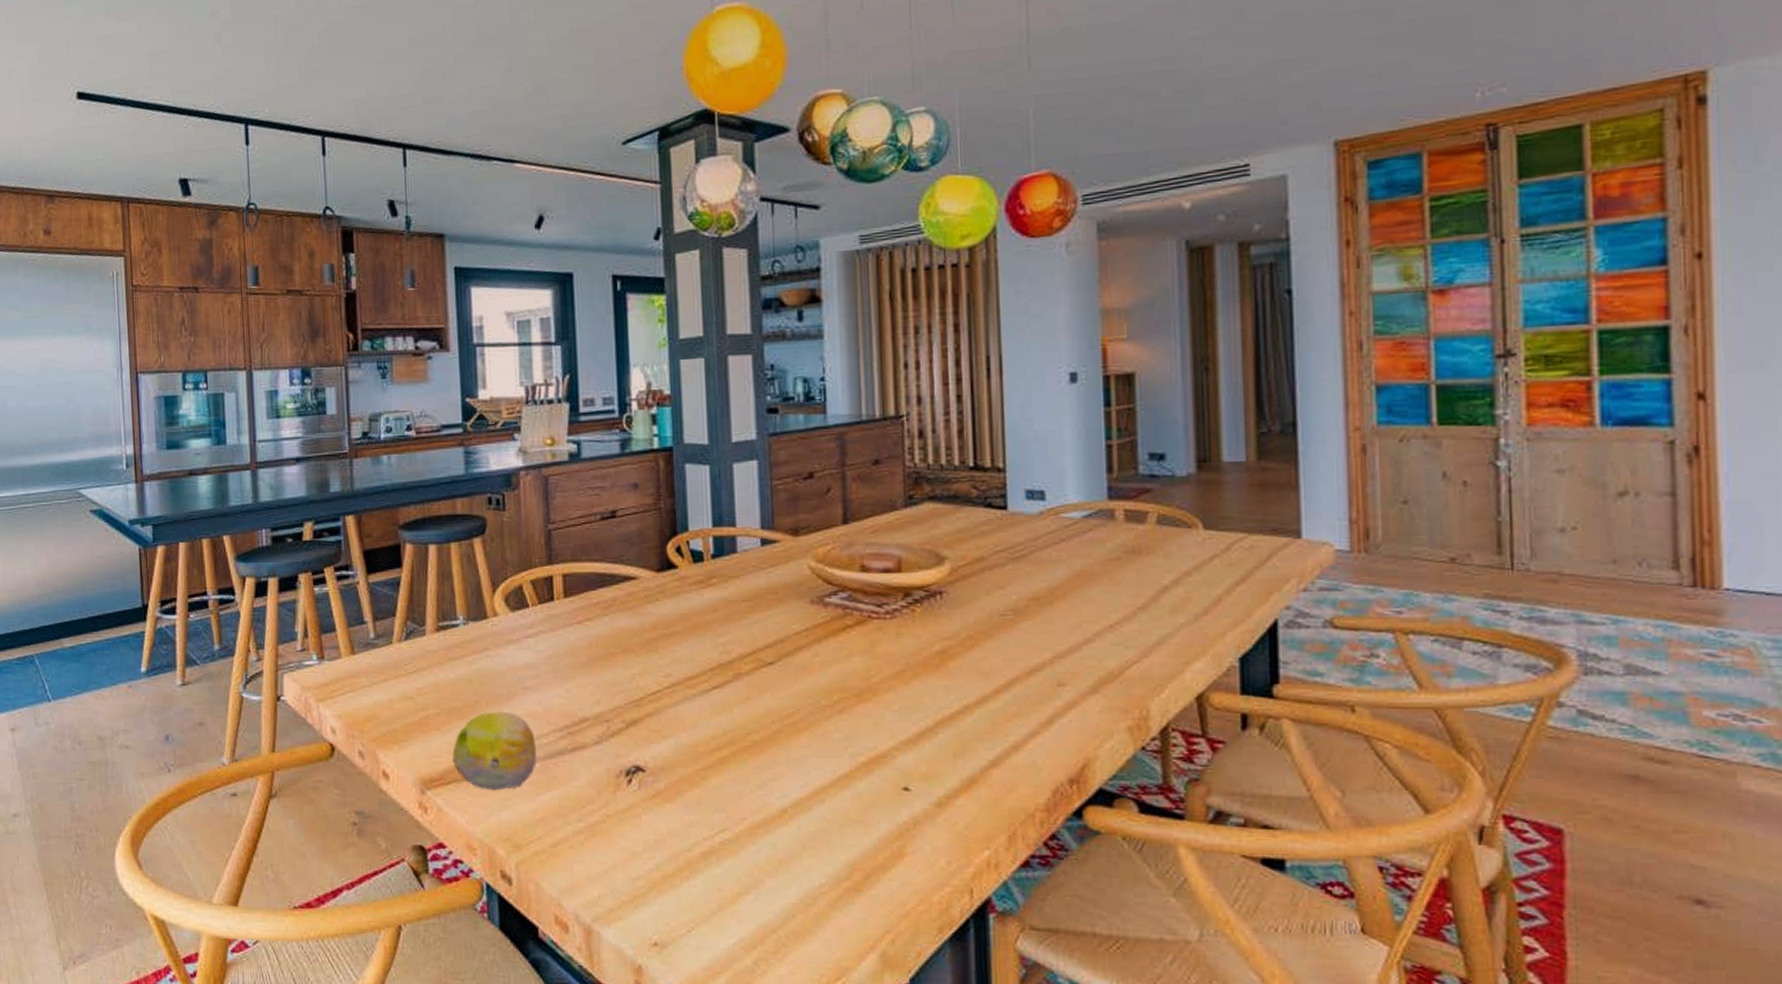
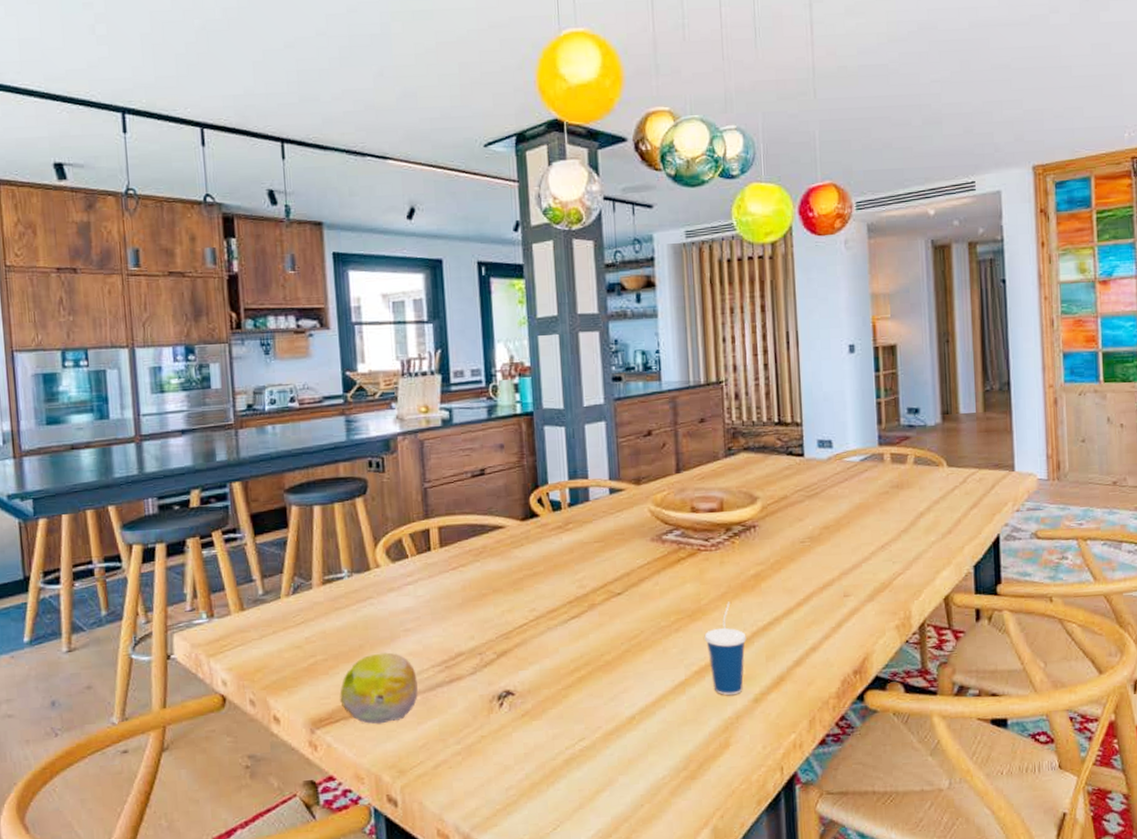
cup: none [874,681,928,796] -> present [704,601,747,696]

